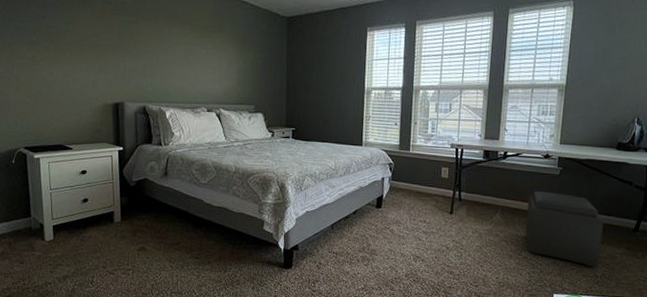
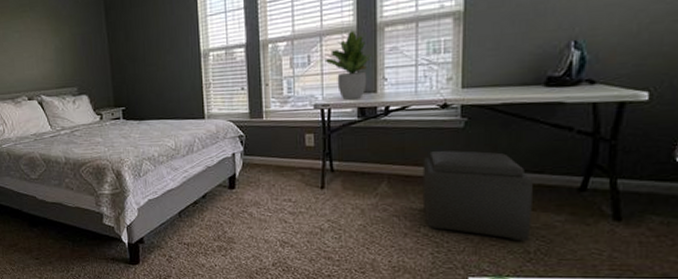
potted plant: none [462,88,499,144] -> present [325,30,373,100]

